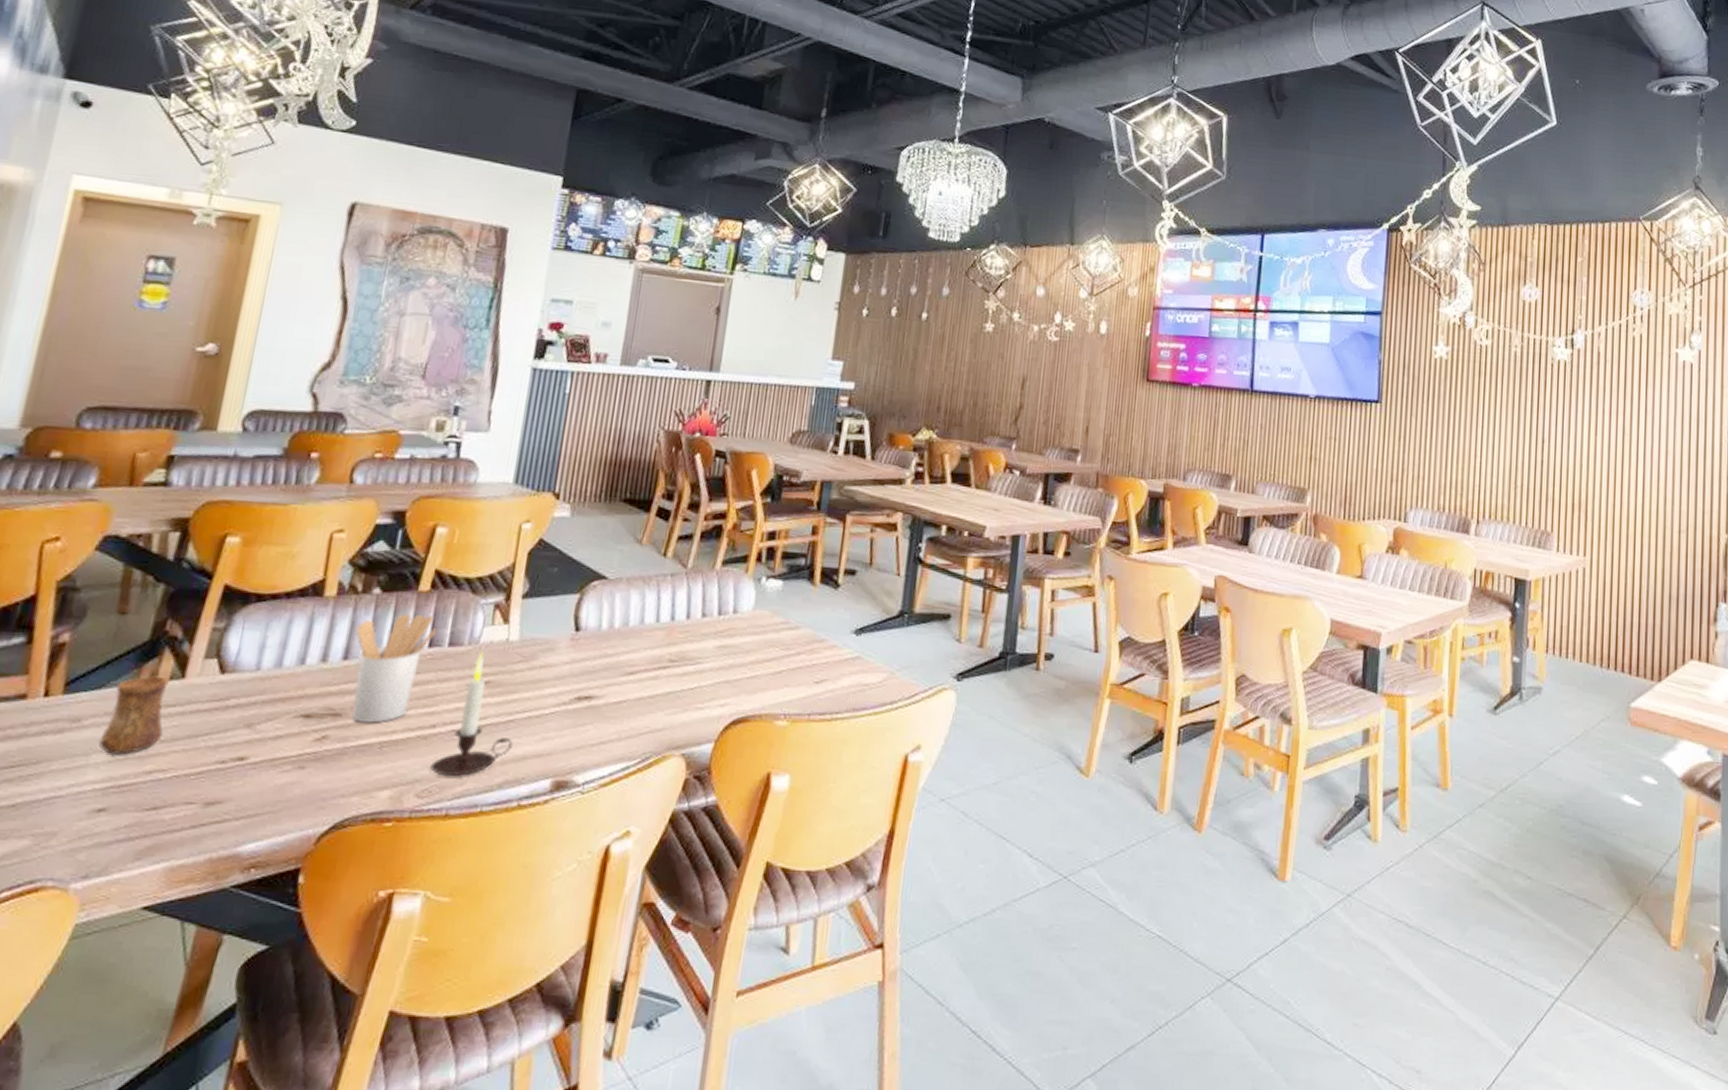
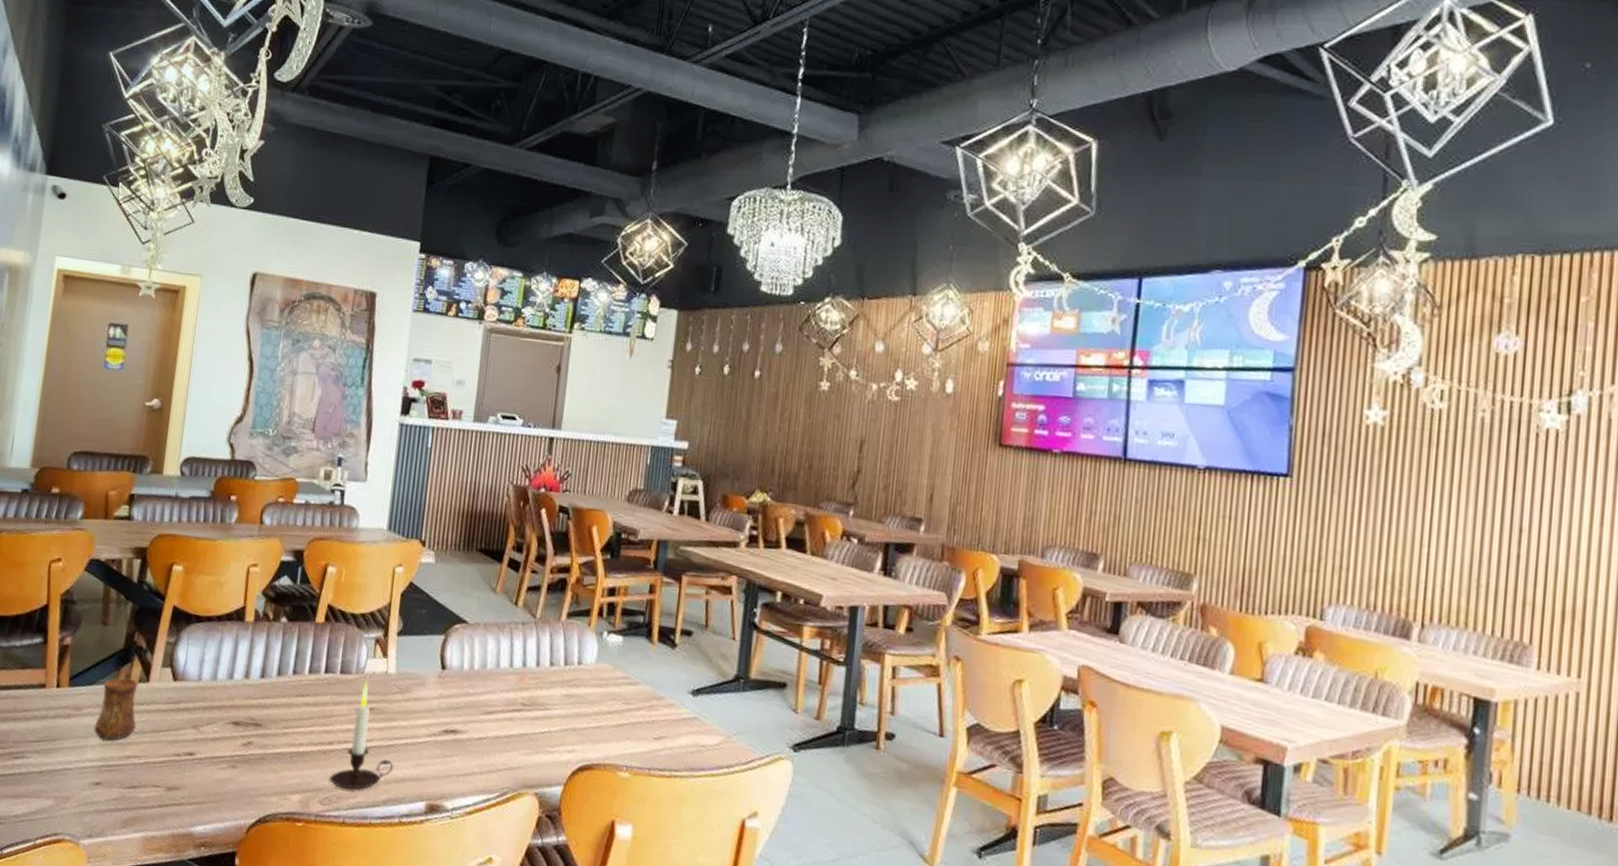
utensil holder: present [352,613,437,724] -> none [269,641,331,736]

